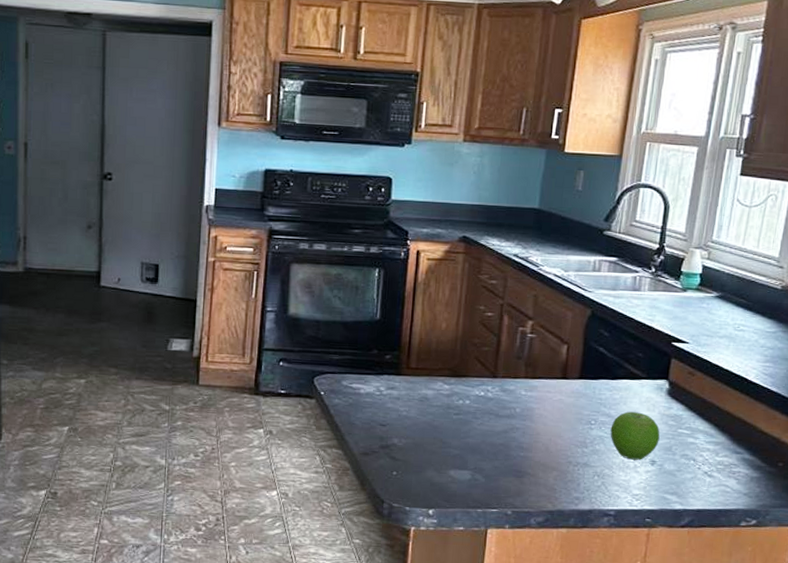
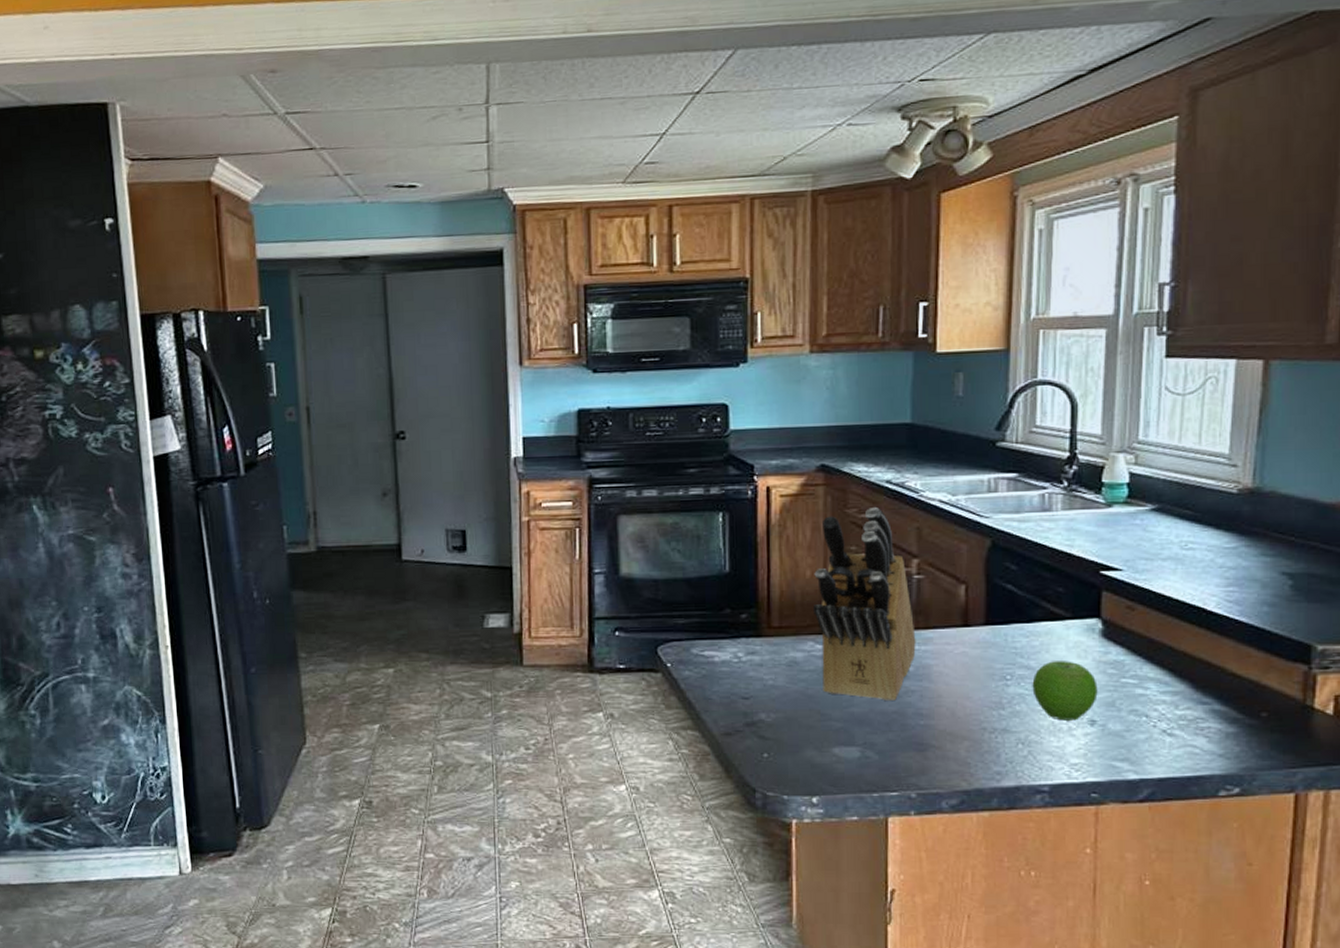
knife block: none [445,275,525,436] -> present [813,506,916,702]

